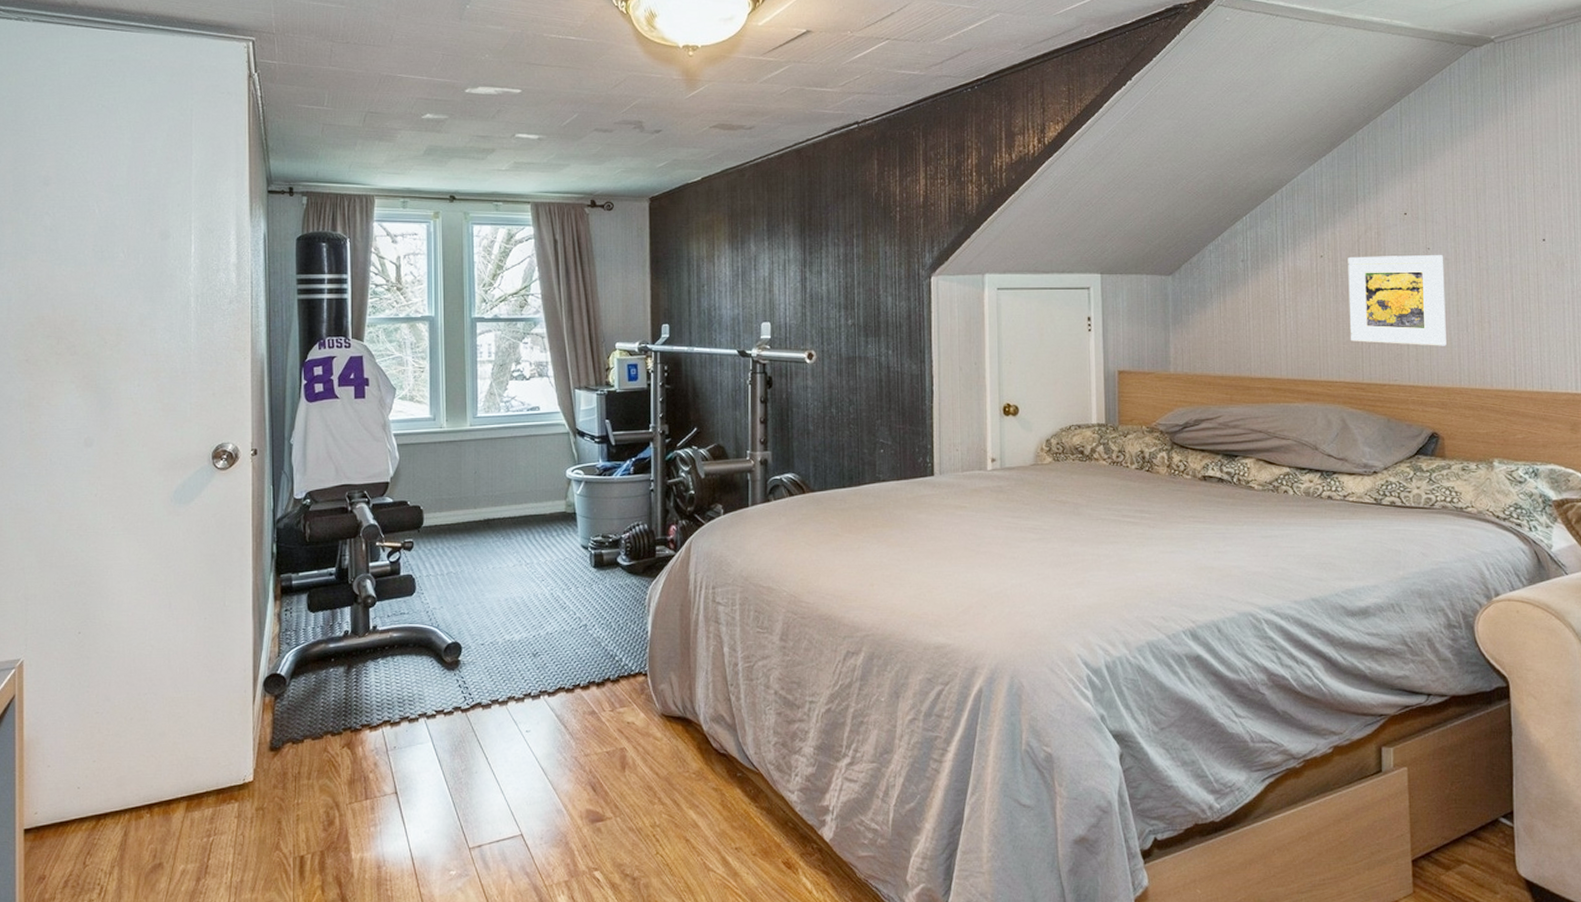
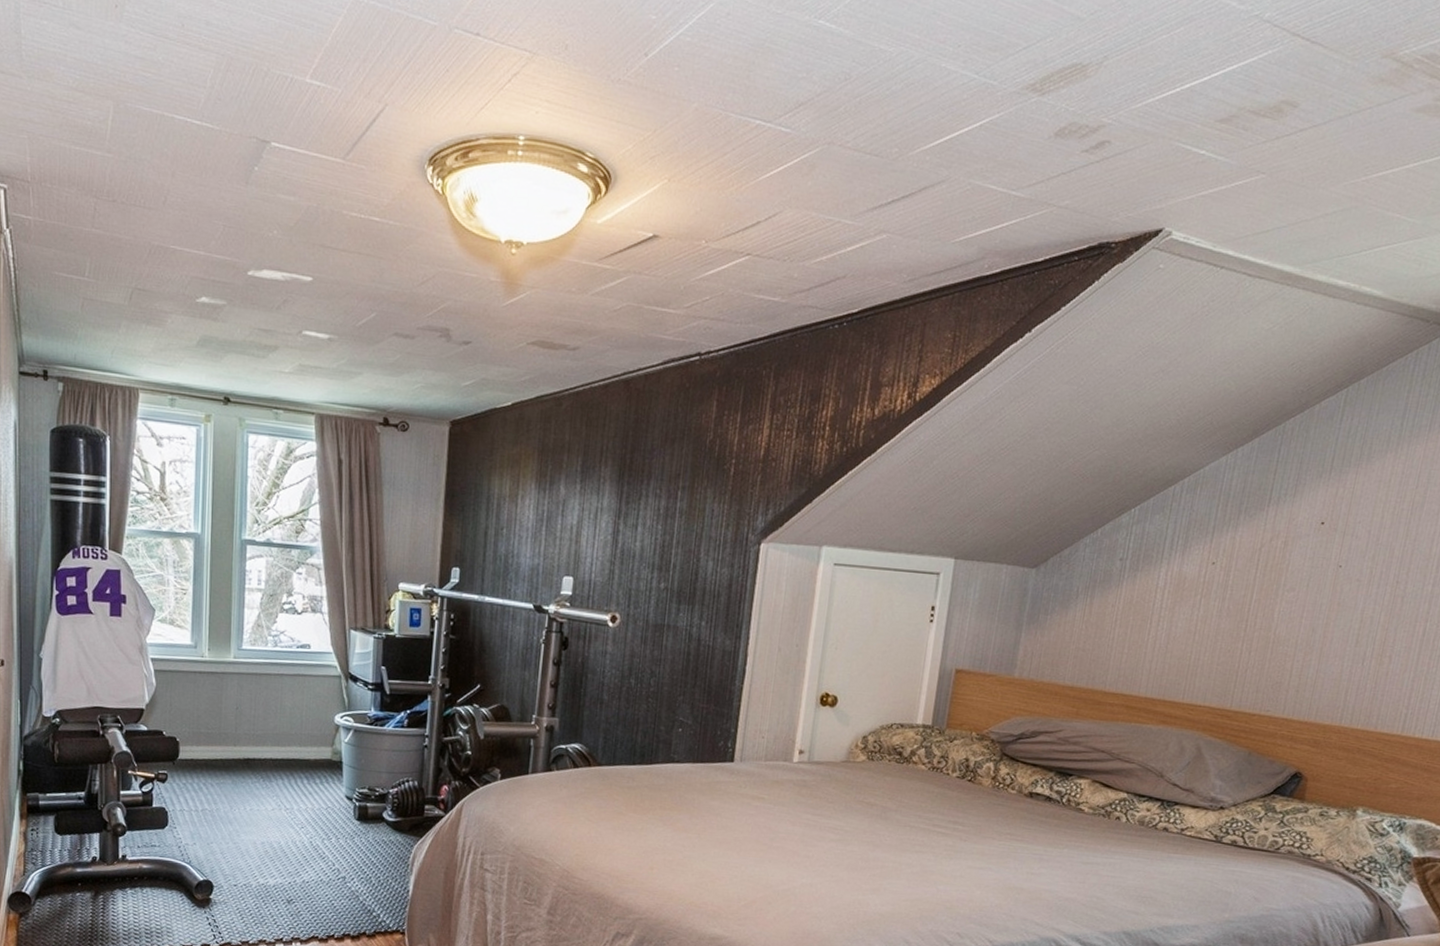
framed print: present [1348,255,1446,346] -> none [1227,567,1355,679]

